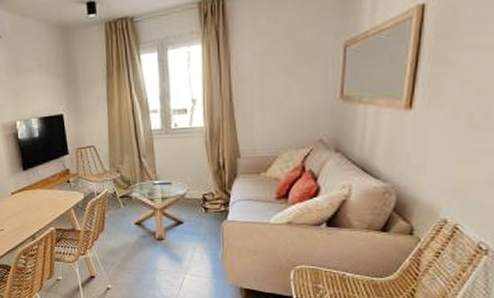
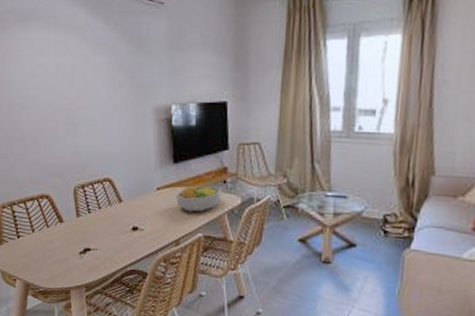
fruit bowl: none [28,187,67,210] -> present [176,186,222,212]

